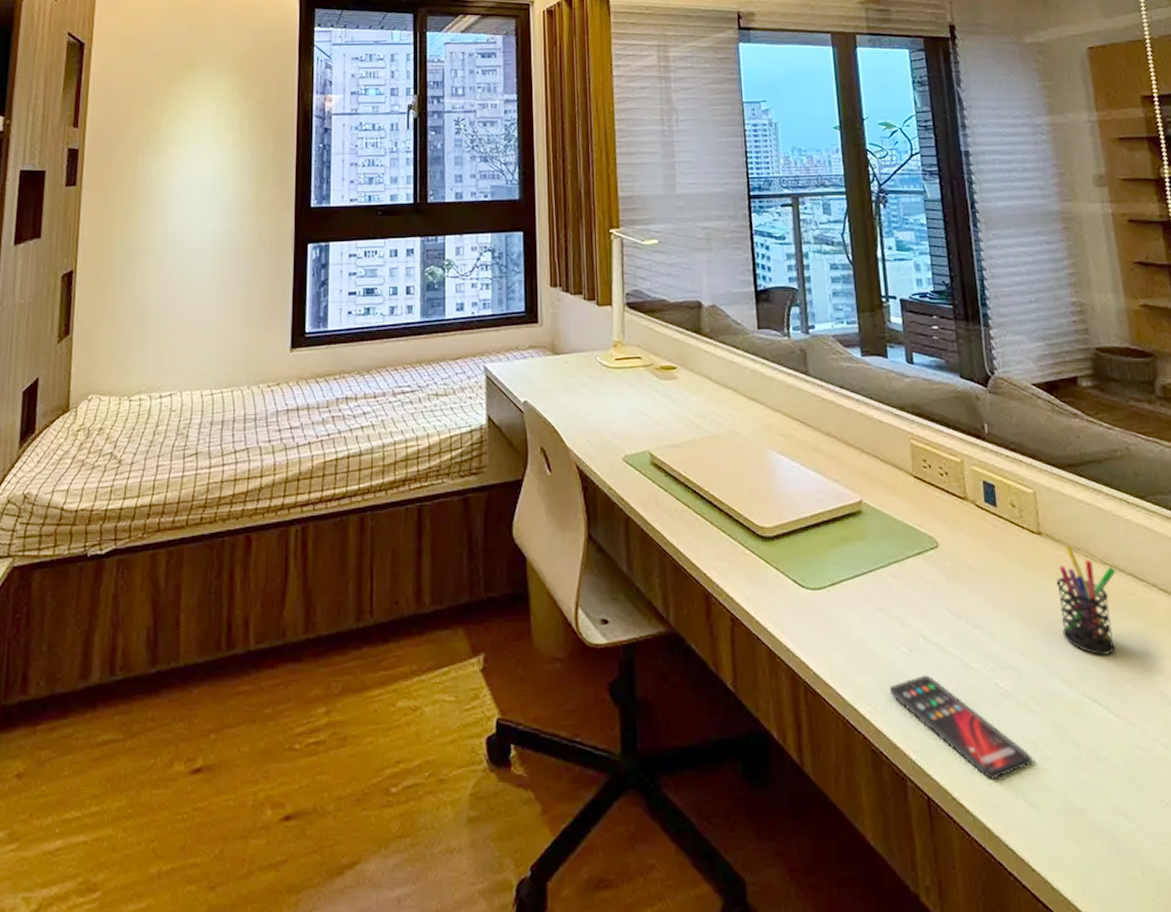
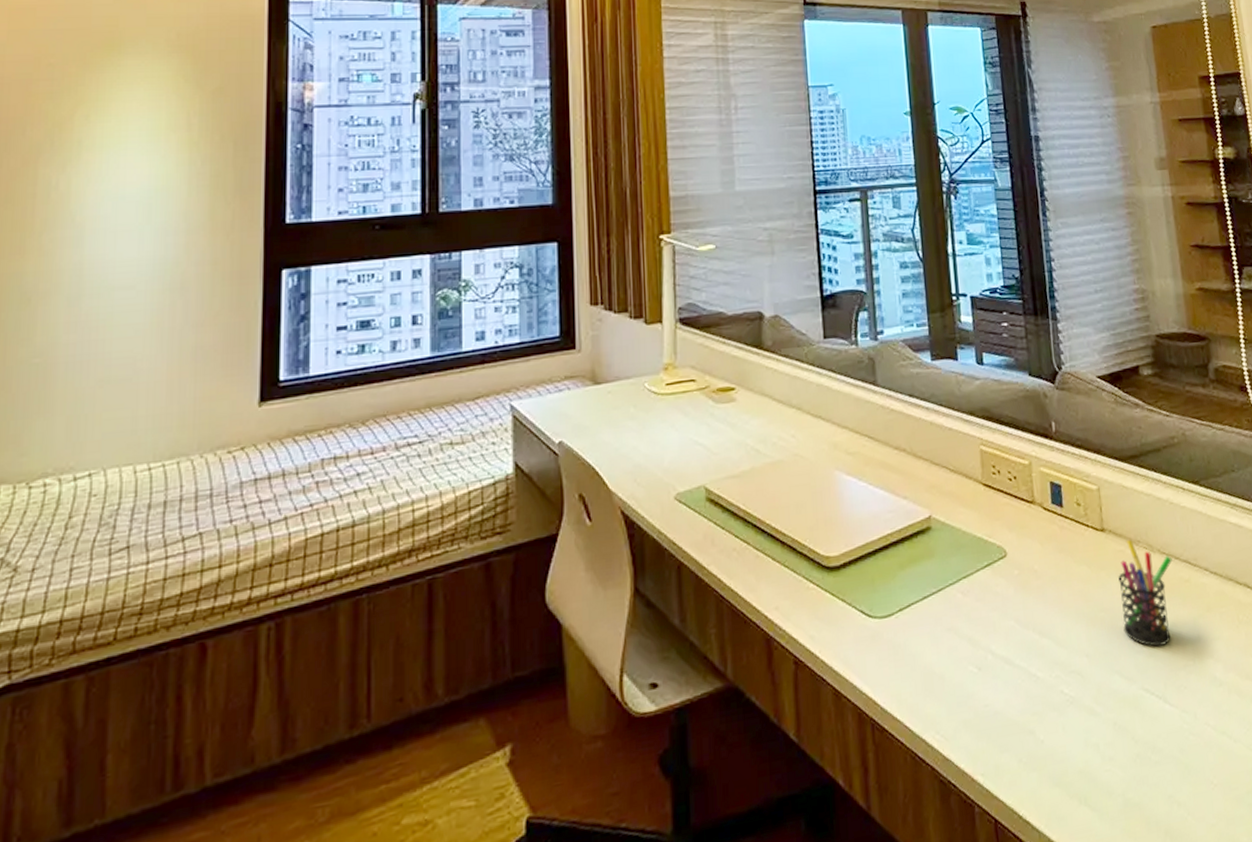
smartphone: present [889,675,1032,780] -> none [957,692,1094,791]

